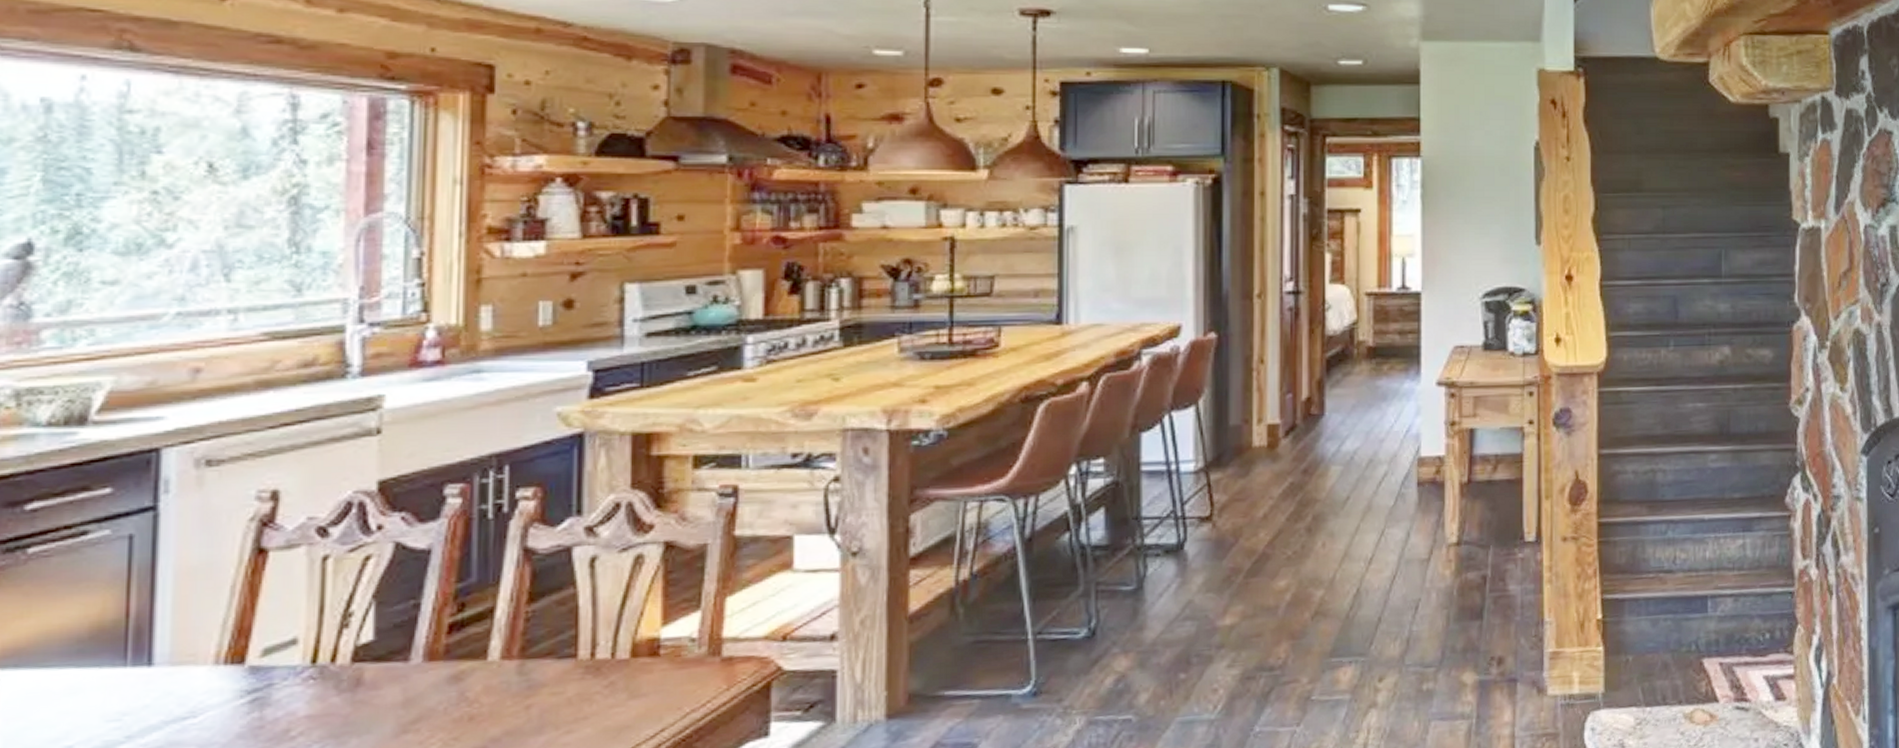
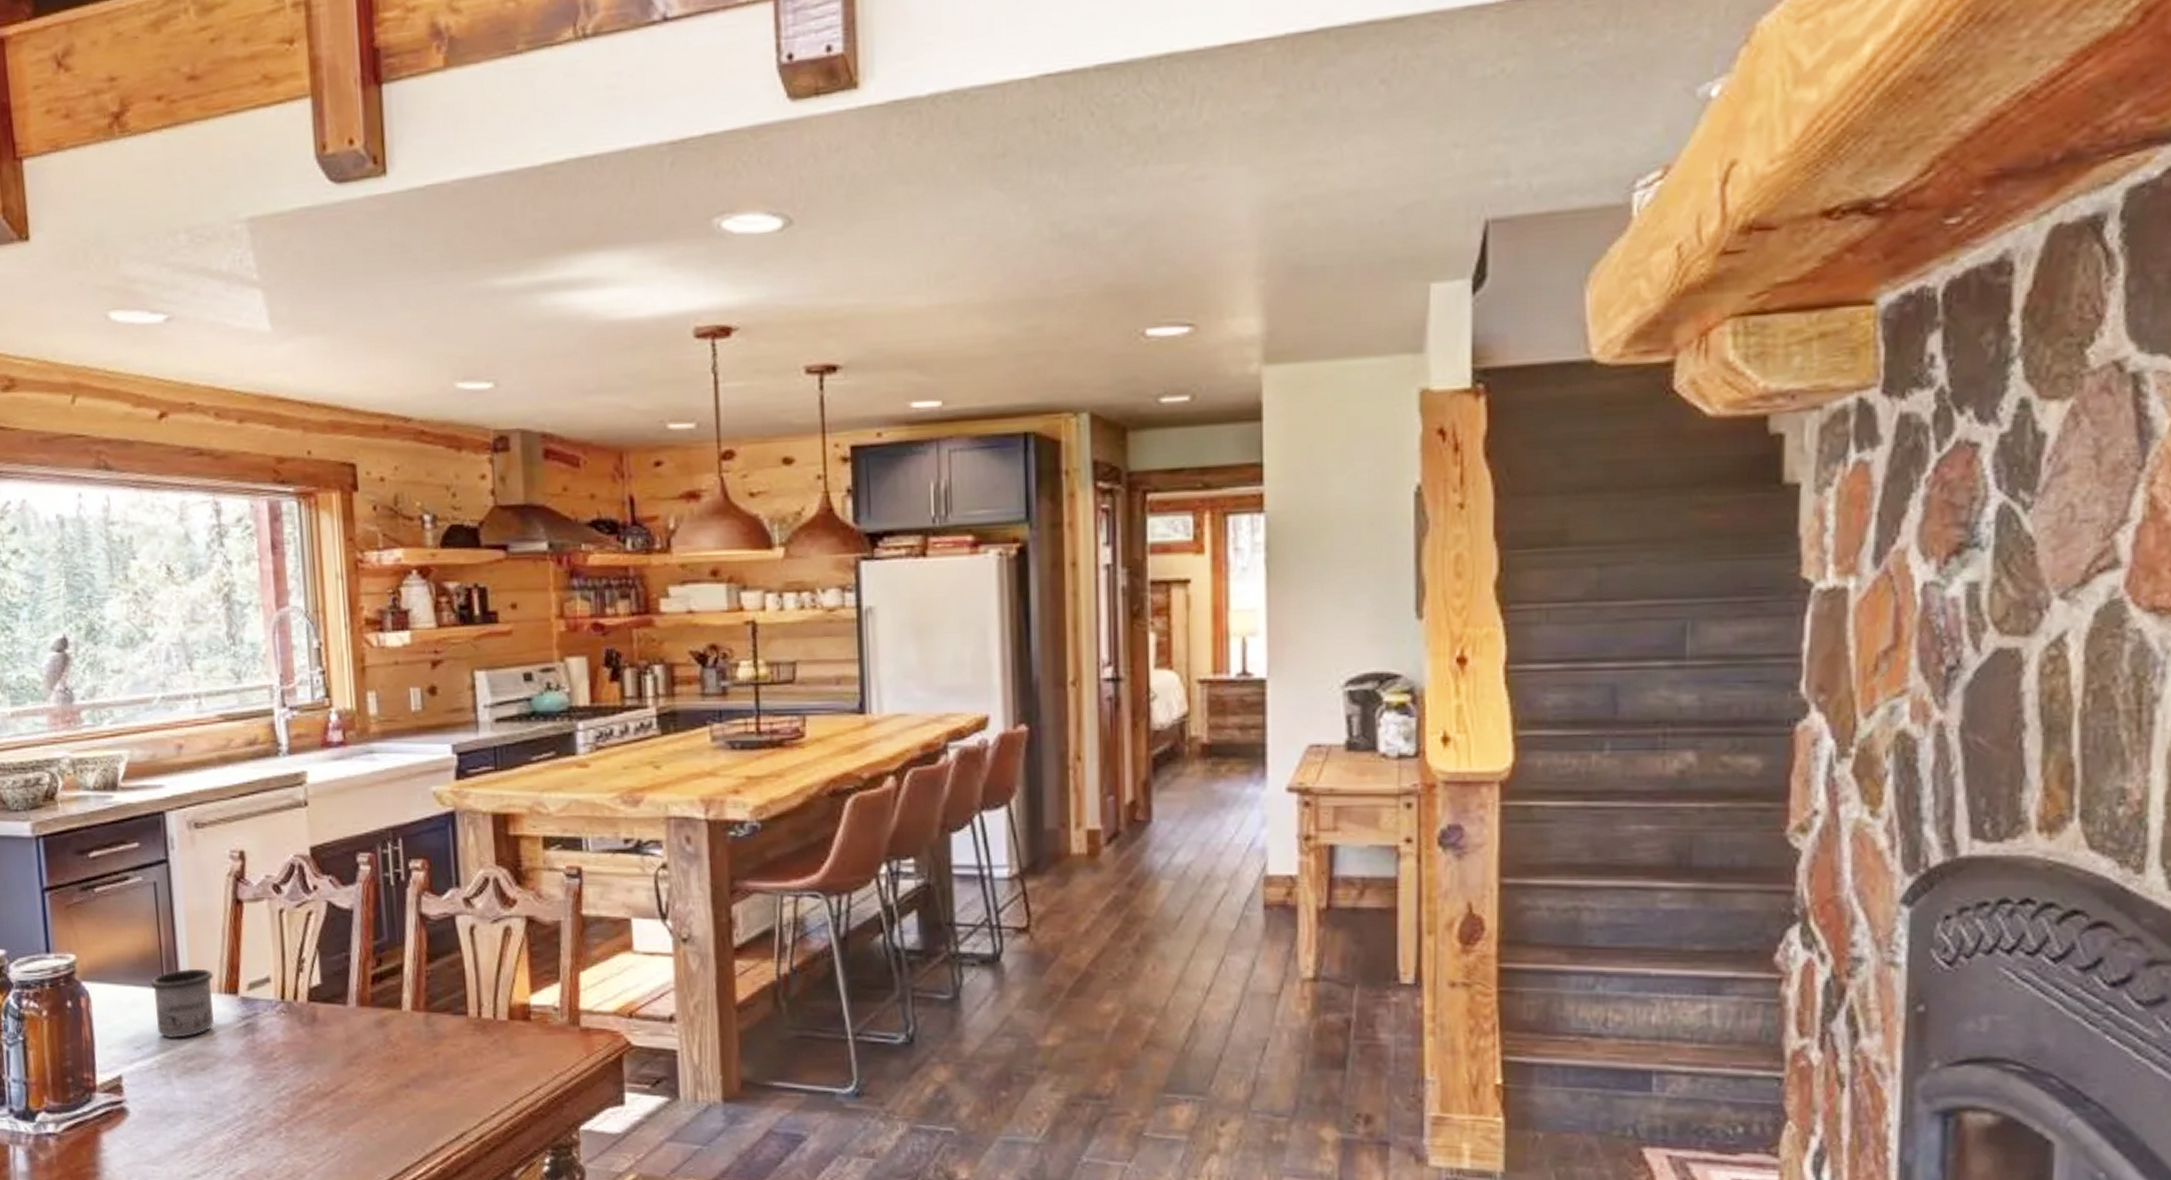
mug: none [103,636,209,730] -> present [150,968,214,1039]

